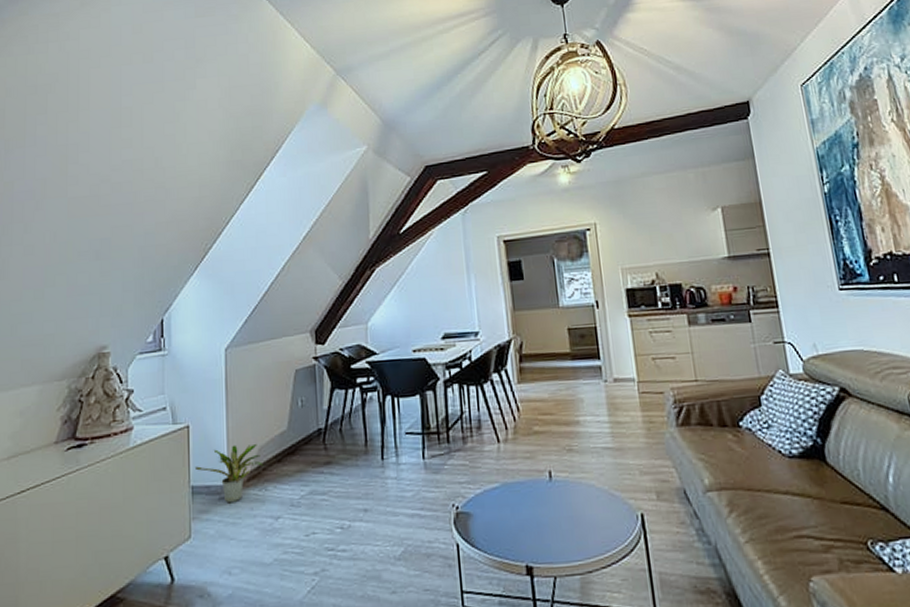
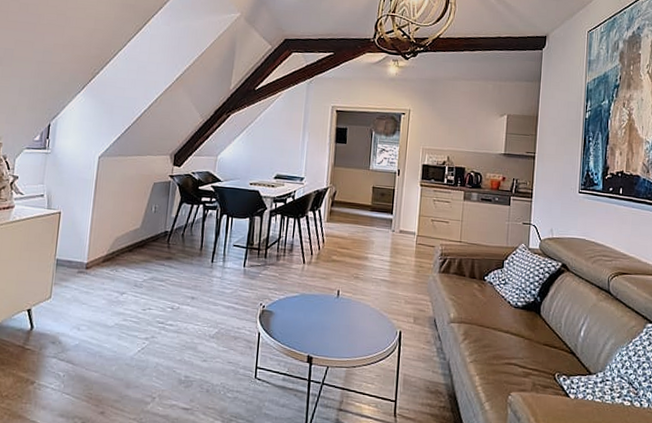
potted plant: present [194,444,264,504] -> none [61,233,118,277]

